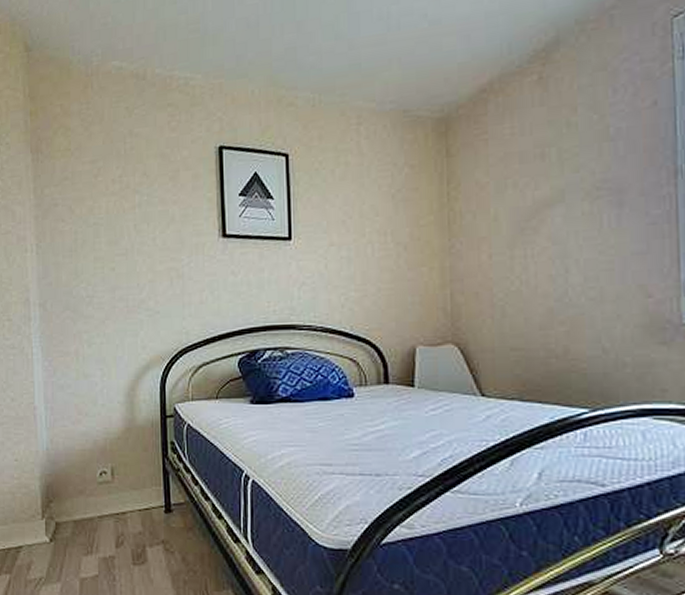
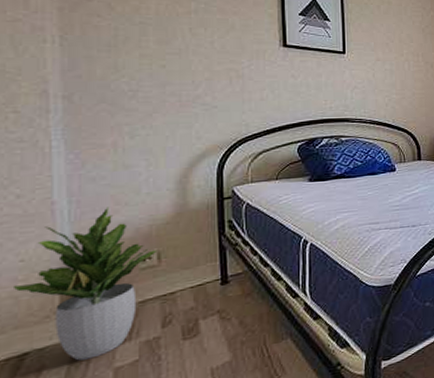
potted plant: none [11,416,111,564] -> present [12,207,158,361]

